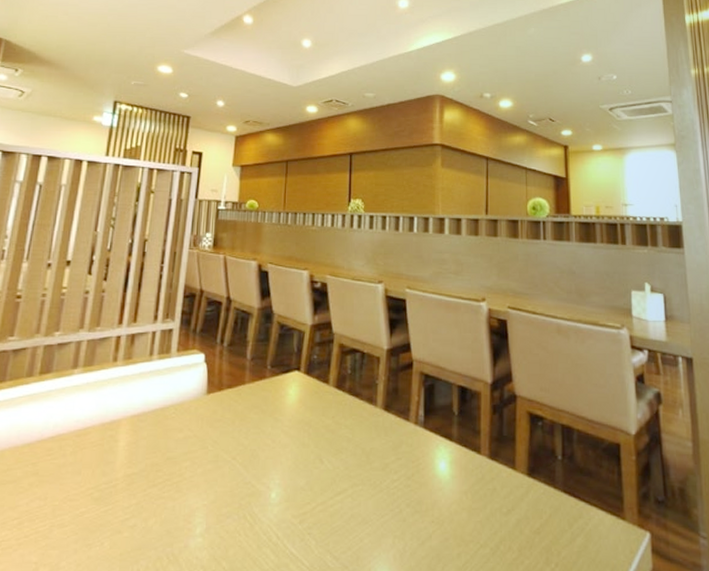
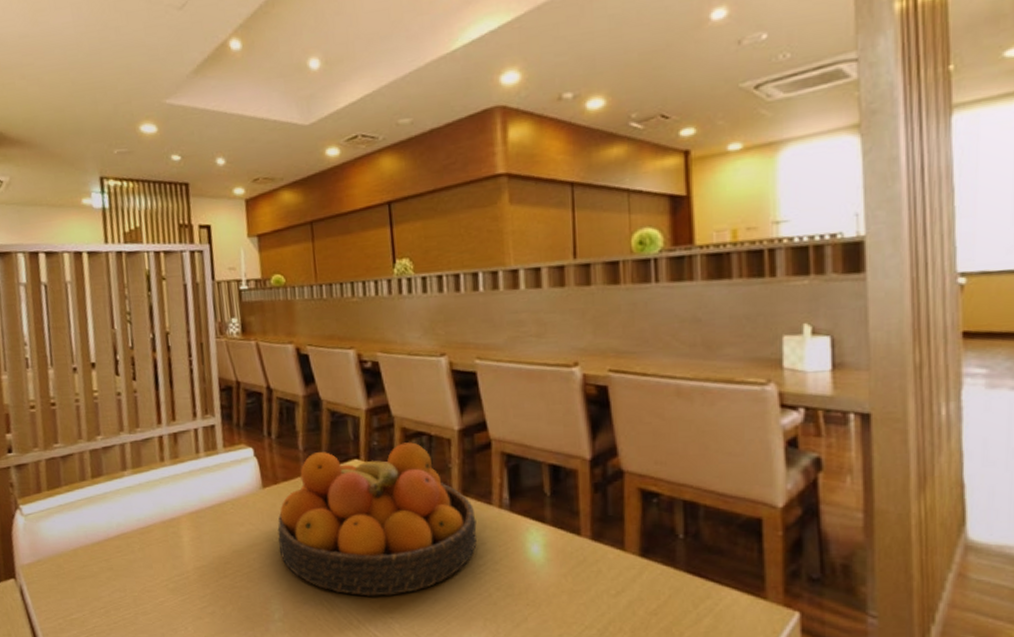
fruit bowl: none [212,358,395,510] -> present [277,442,477,596]

